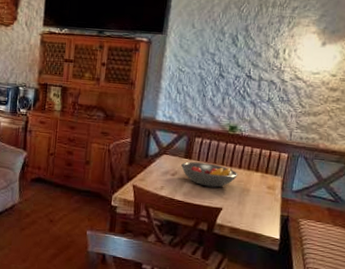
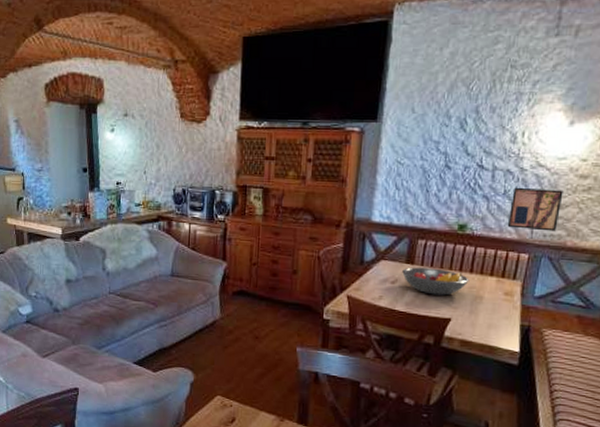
wall art: none [270,95,317,135] -> present [507,187,564,232]

